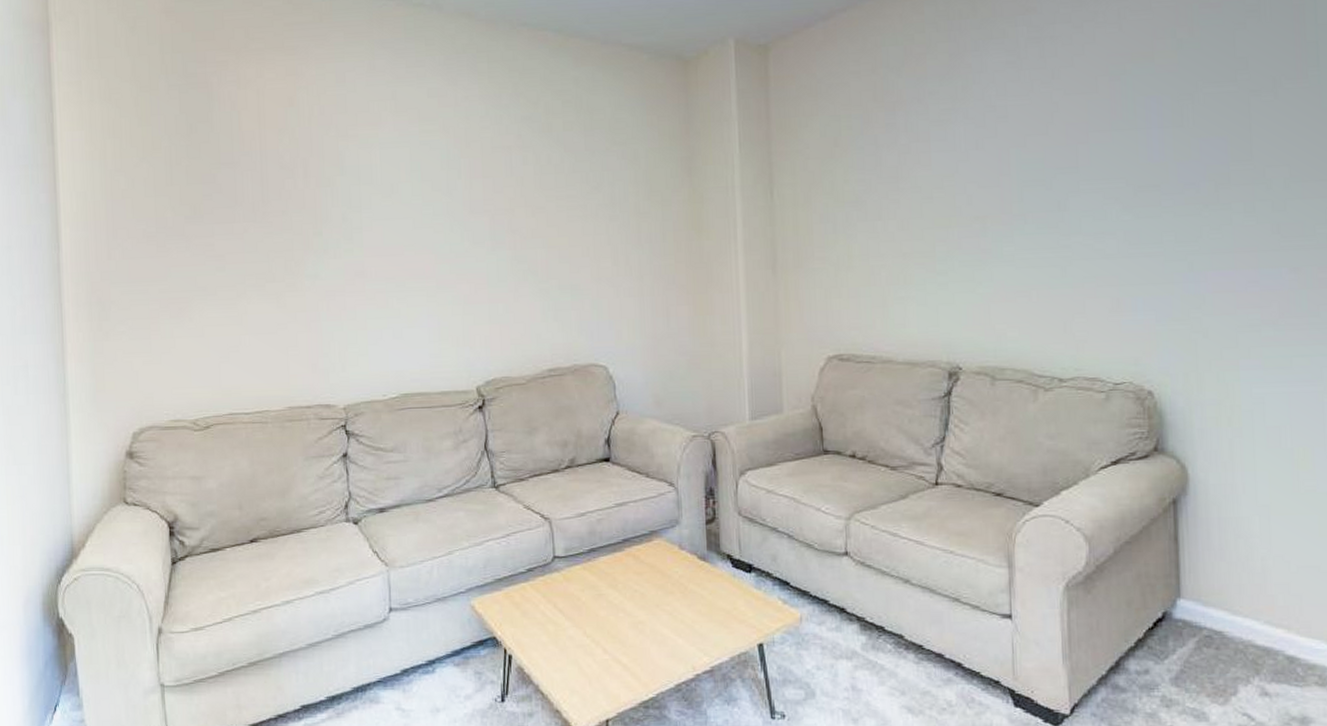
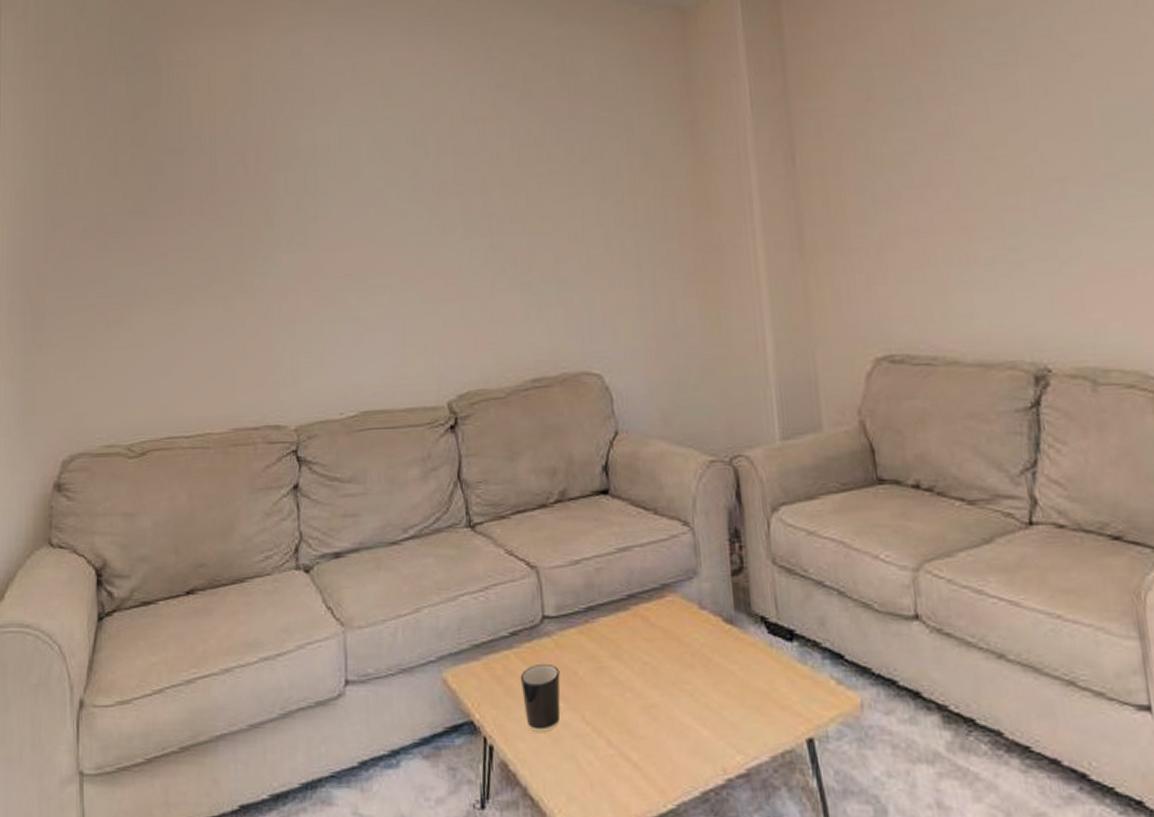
mug: none [534,592,567,644] -> present [520,663,561,732]

